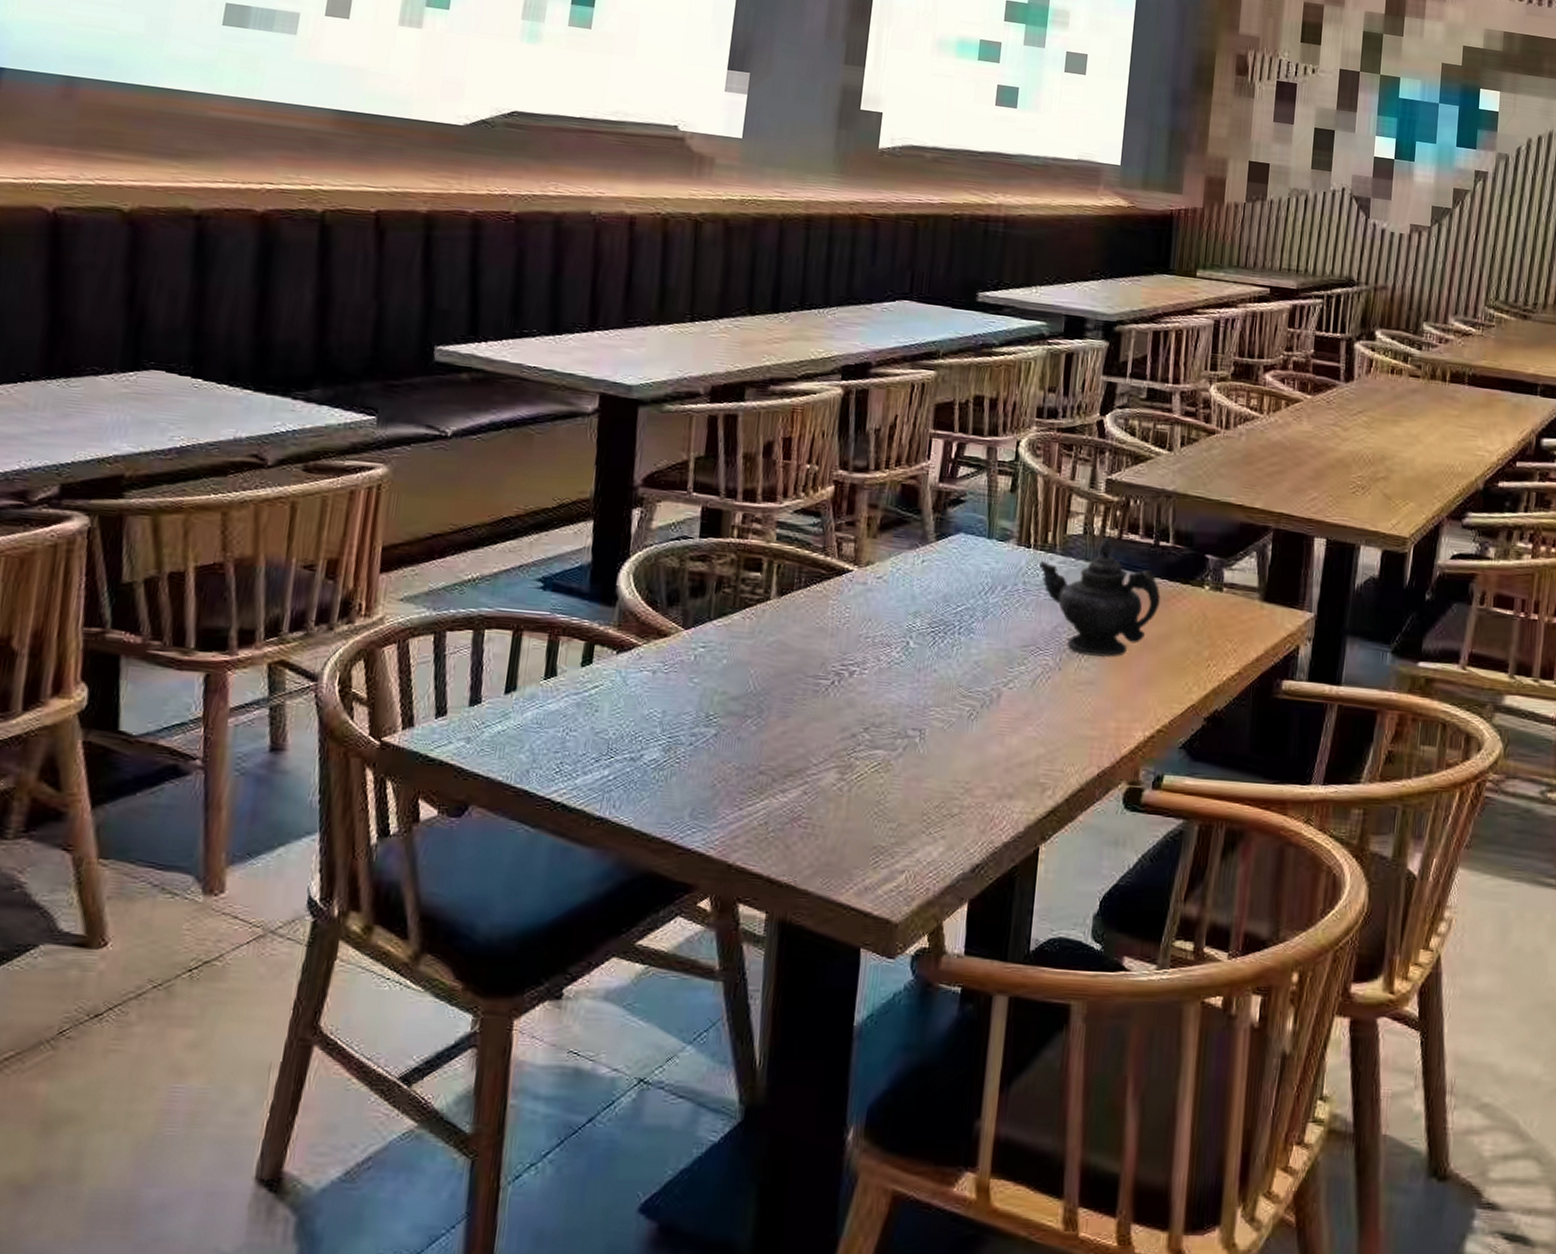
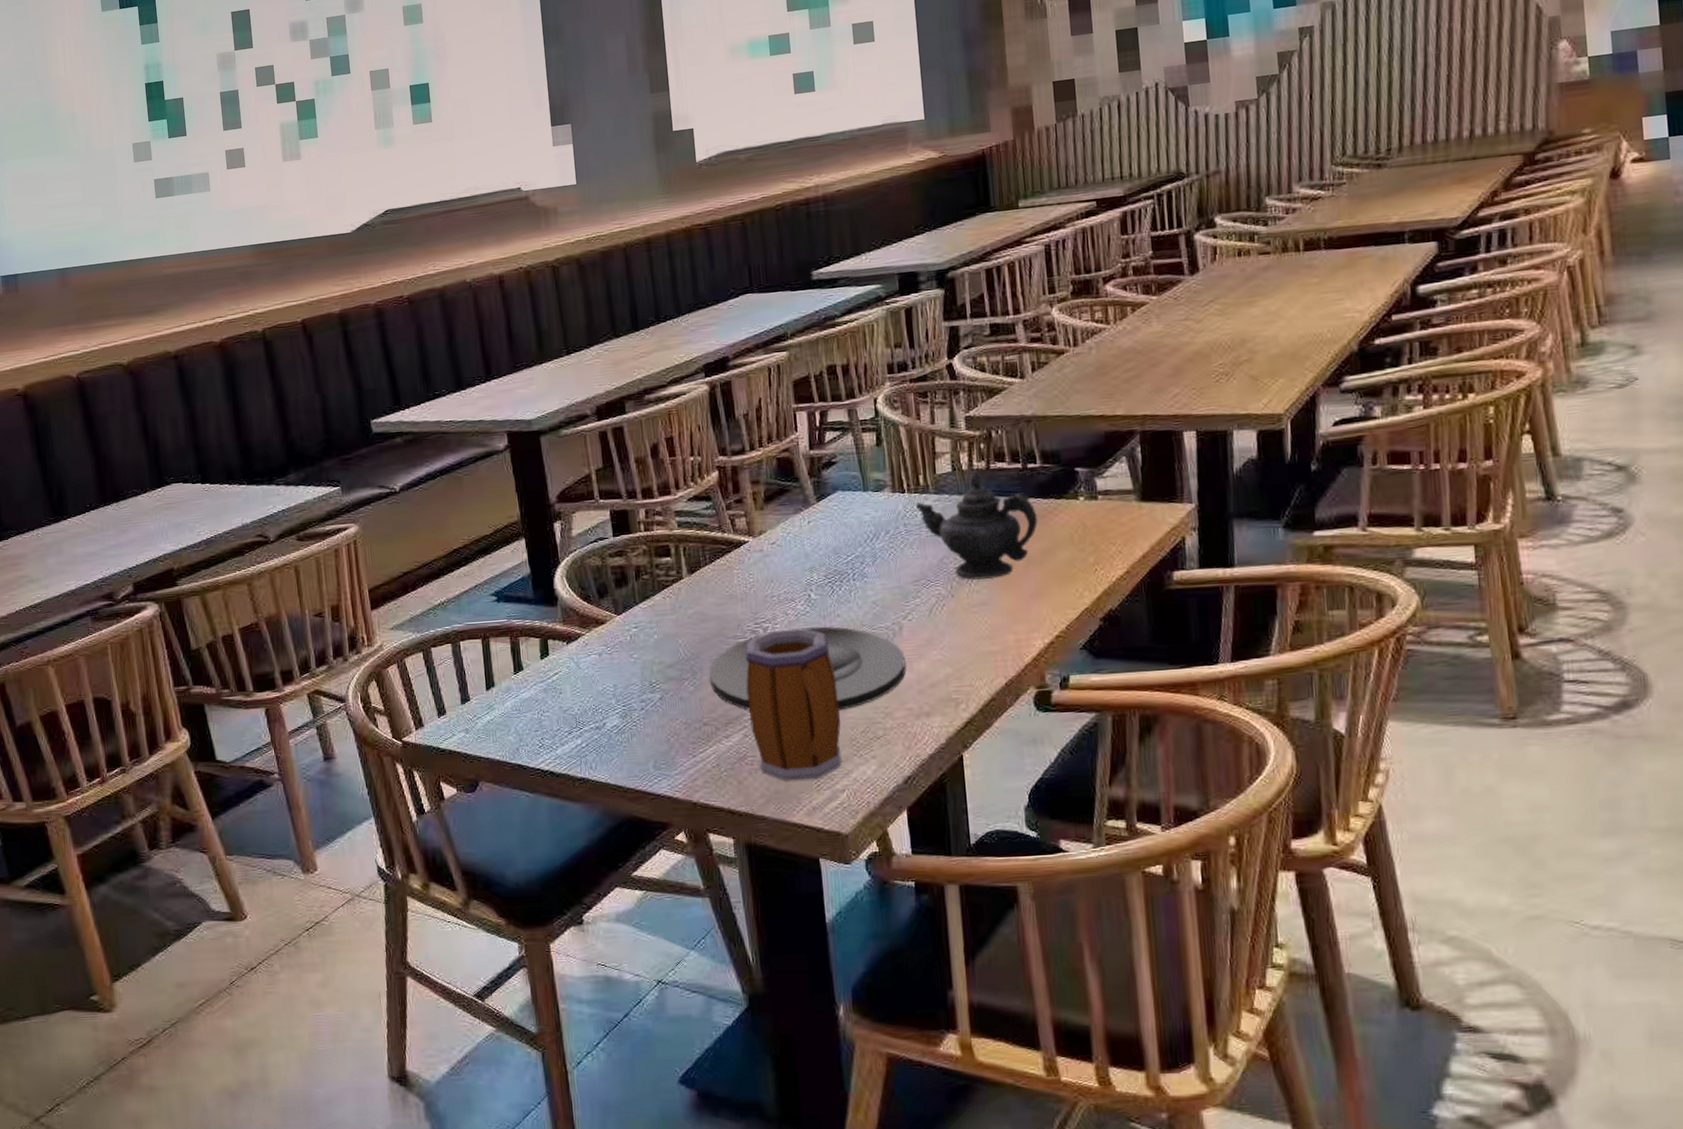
plate: none [776,677,998,779] -> present [709,626,906,711]
mug: none [813,676,919,855] -> present [745,628,842,782]

